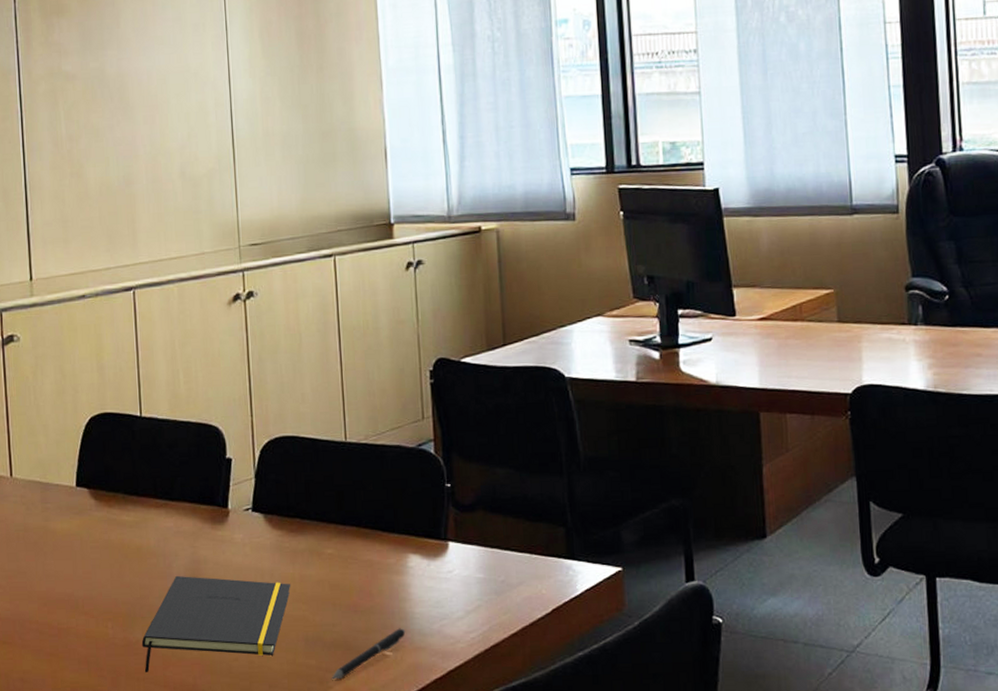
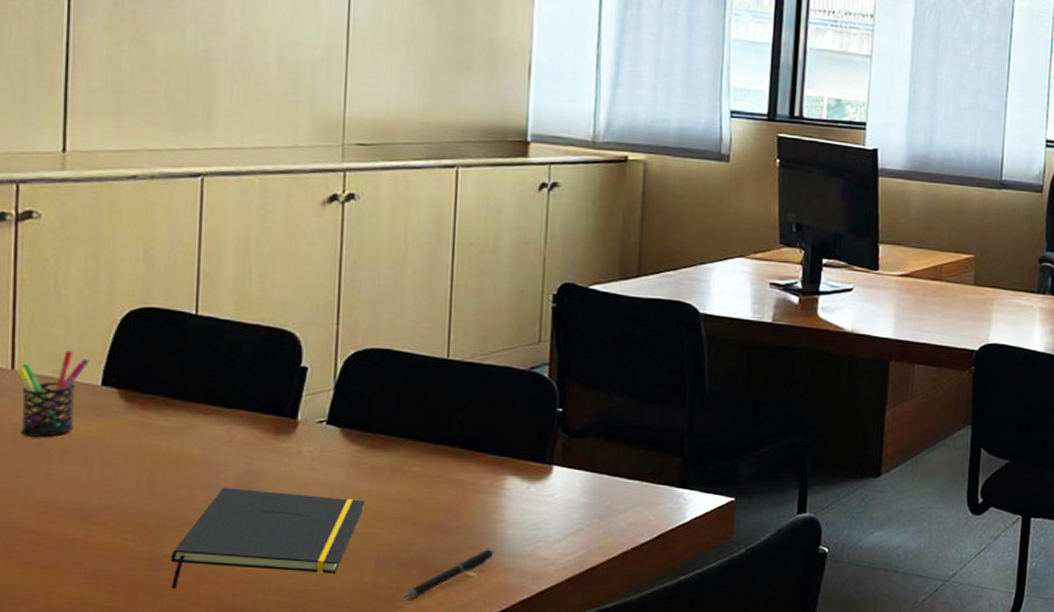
pen holder: none [14,457,66,536] -> present [16,351,89,437]

